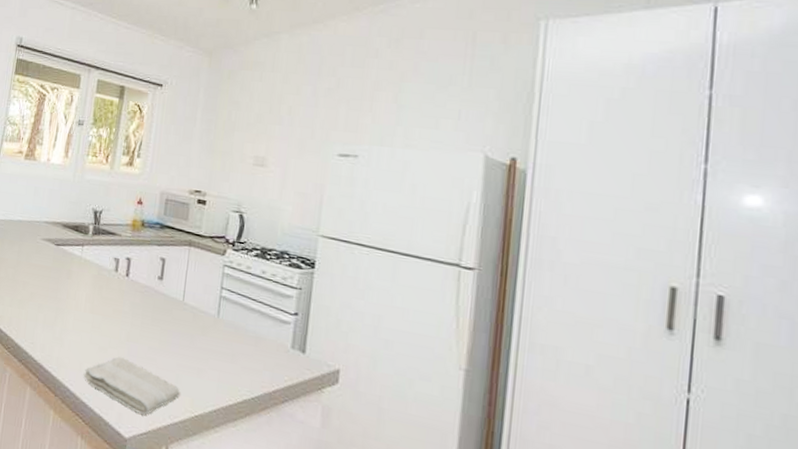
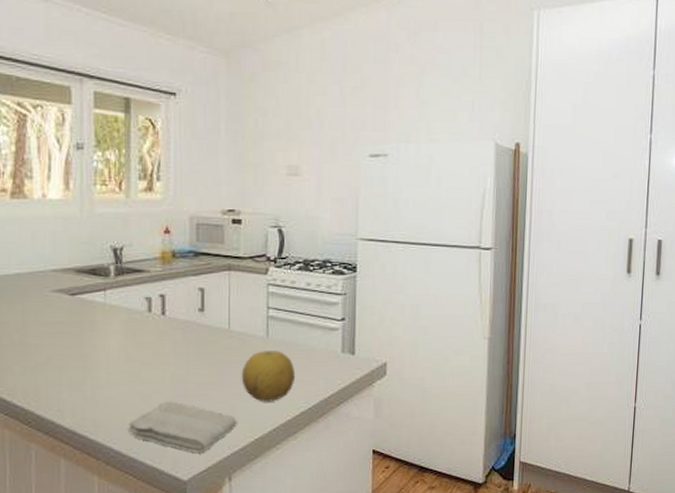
fruit: none [189,328,242,382] -> present [241,350,296,402]

